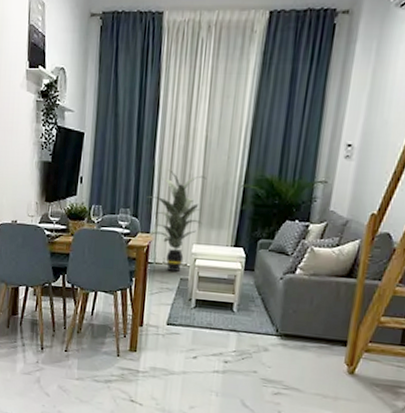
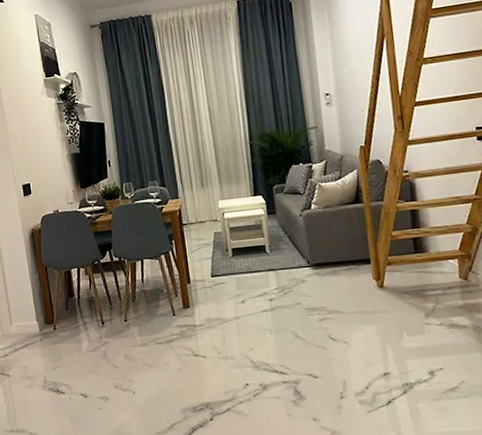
indoor plant: present [146,169,206,272] -> none [169,140,223,228]

